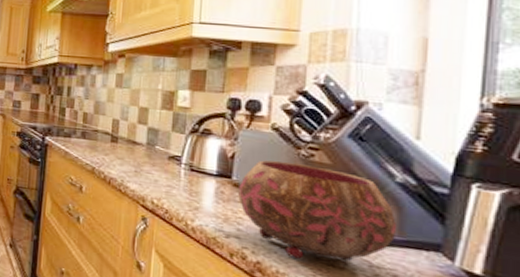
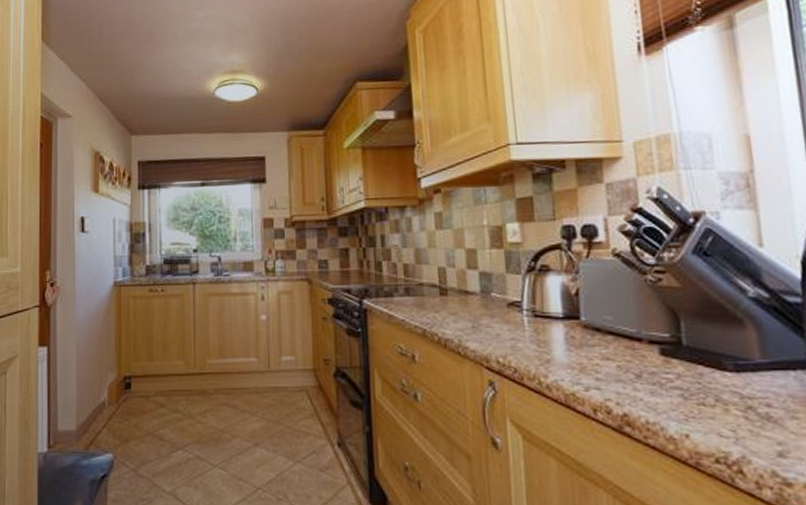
bowl: present [238,160,398,262] -> none [589,291,760,404]

